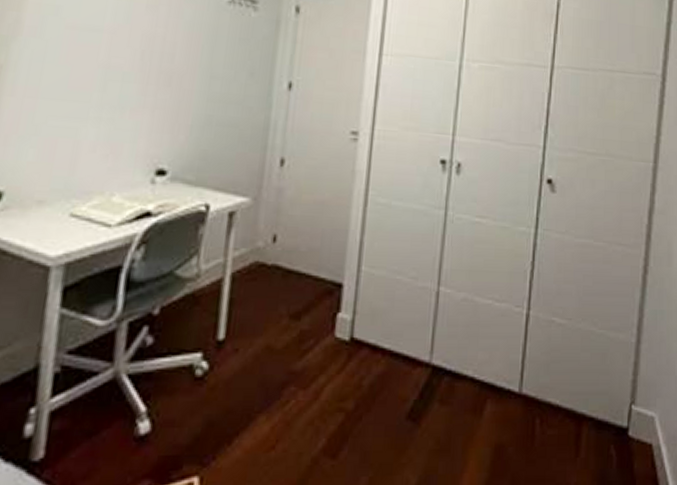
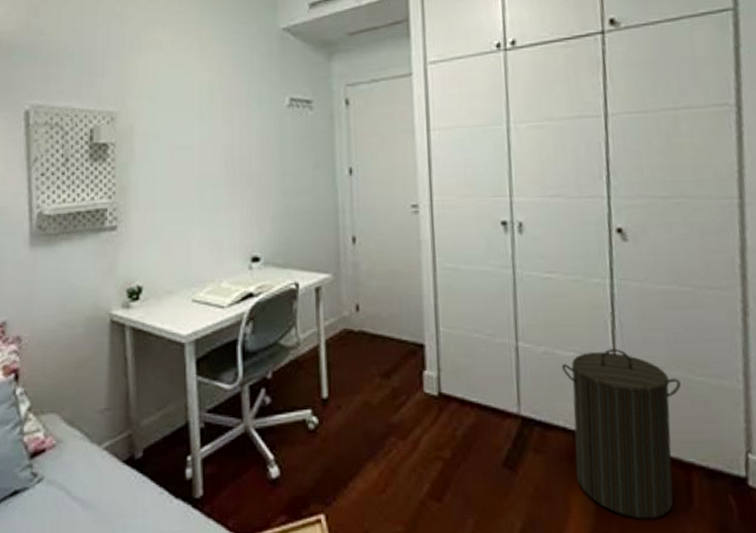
laundry hamper: none [478,299,584,471] -> present [561,349,681,519]

